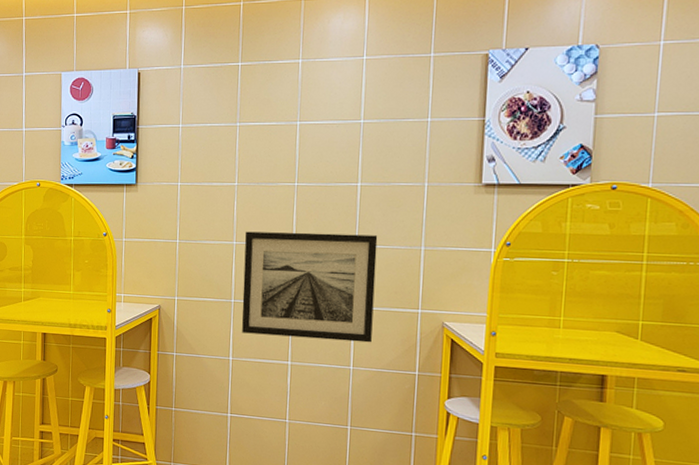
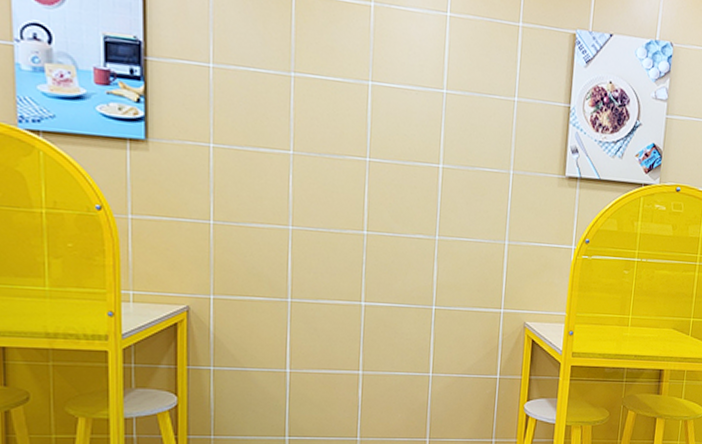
wall art: present [242,231,378,343] -> none [301,214,461,346]

